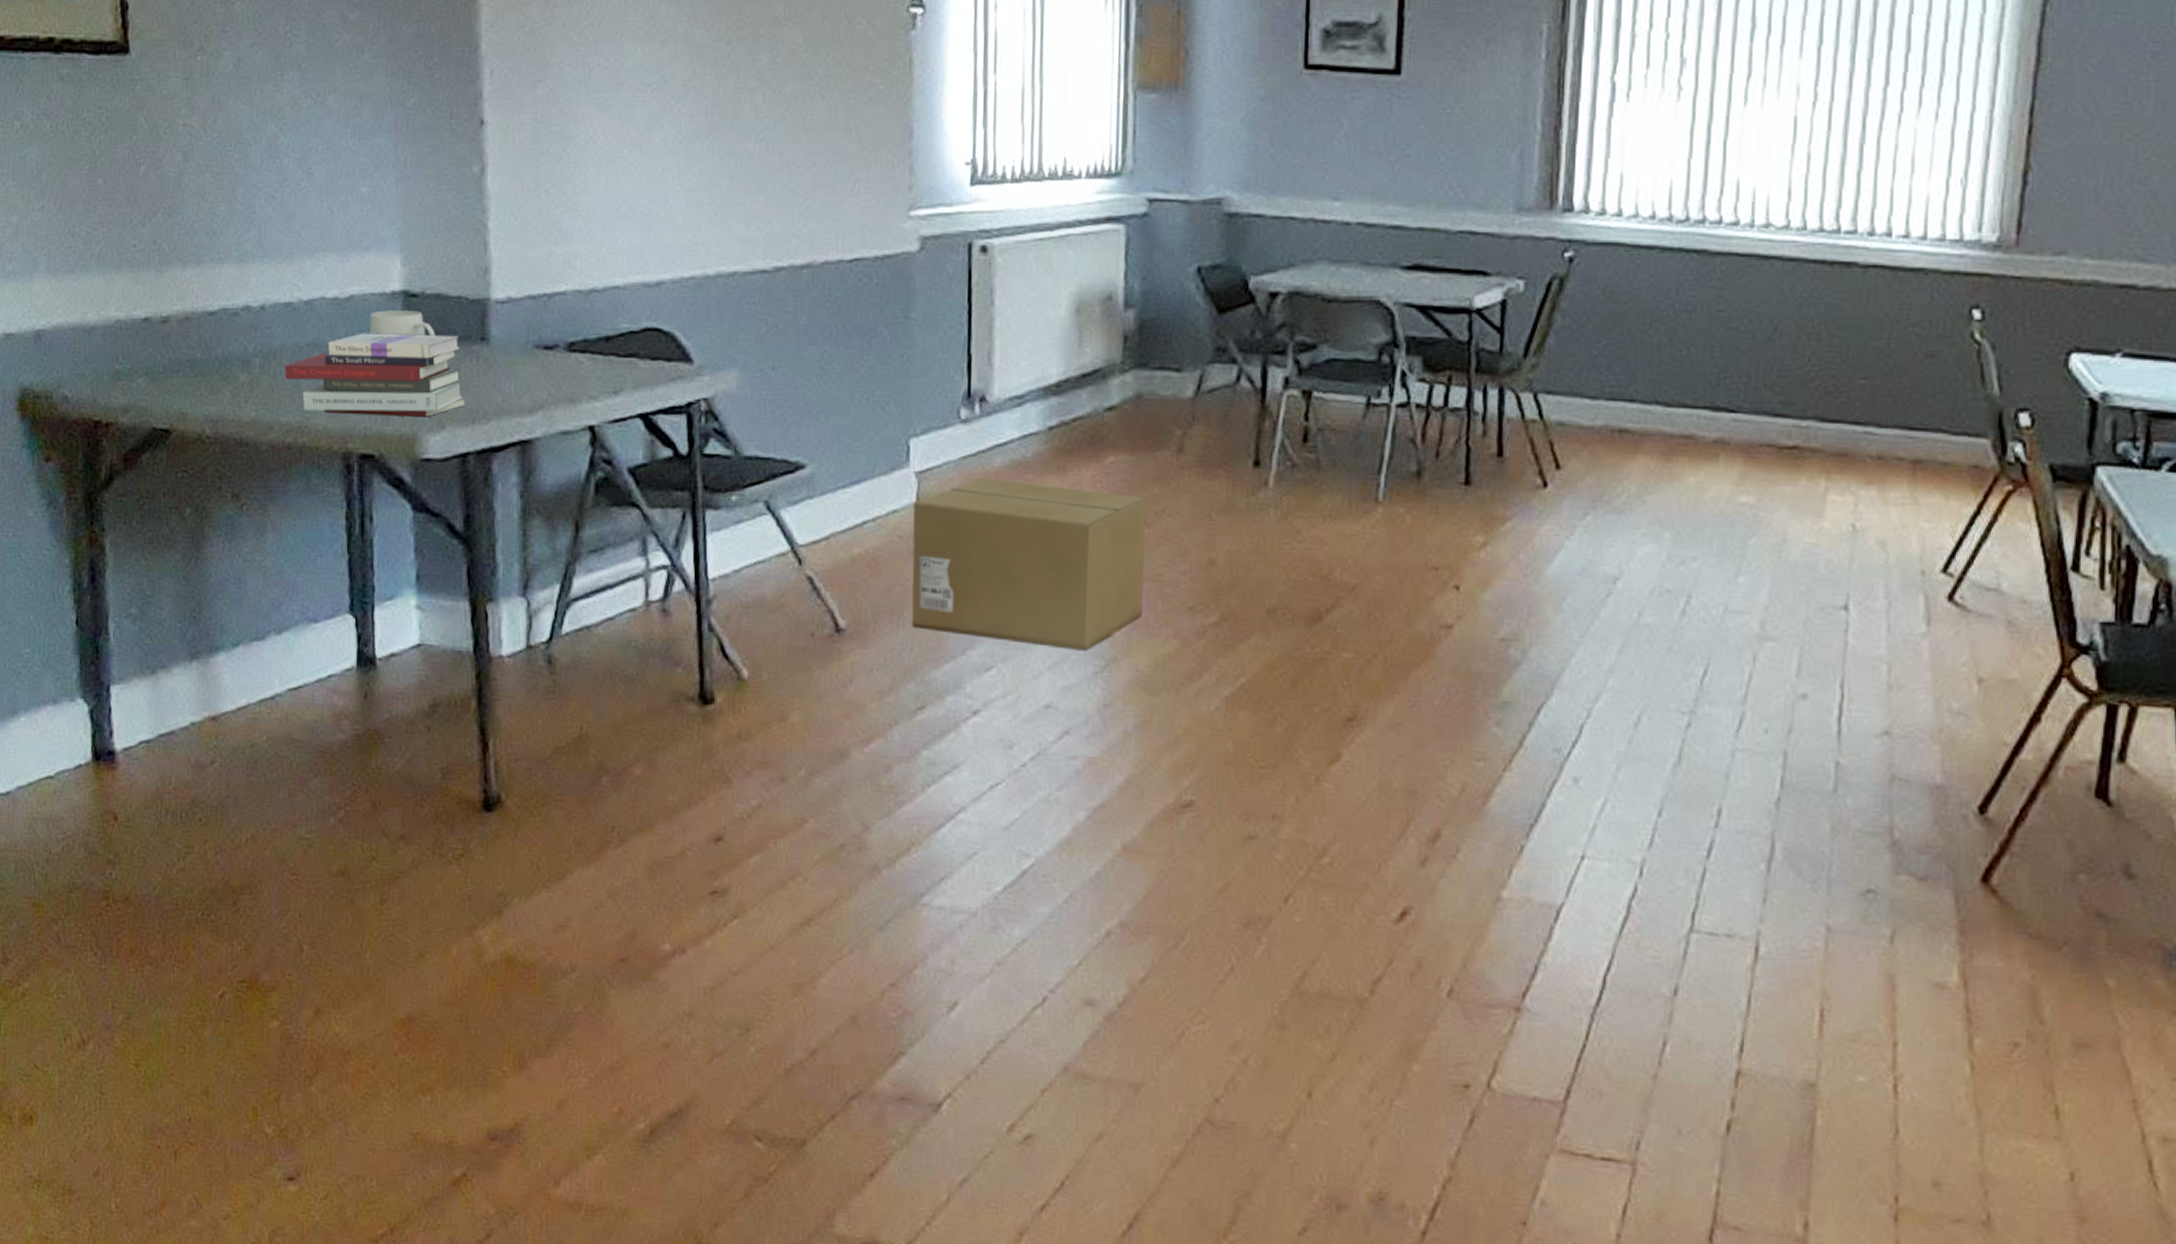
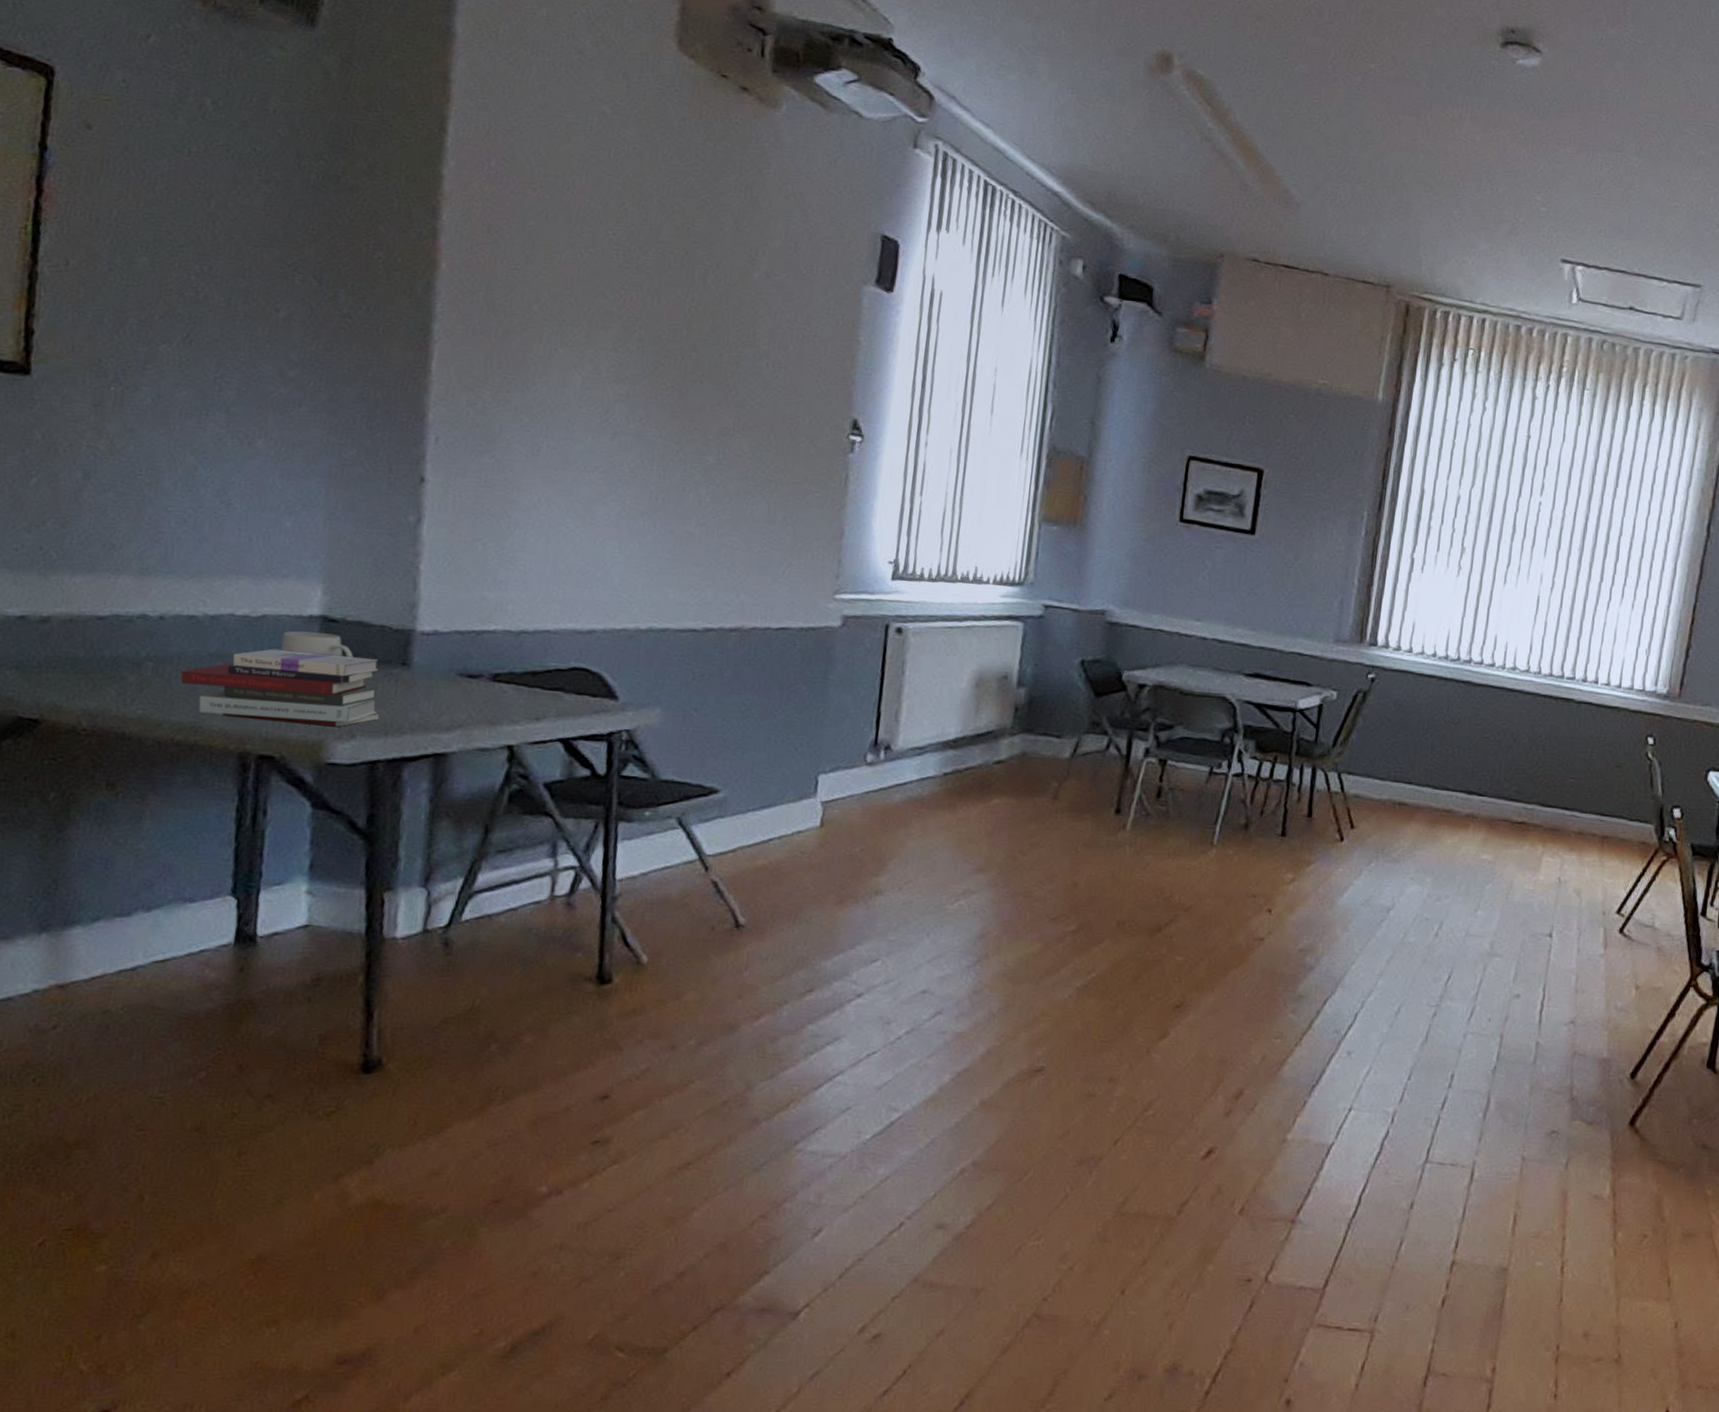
box: present [912,477,1146,653] -> none [807,809,1024,950]

